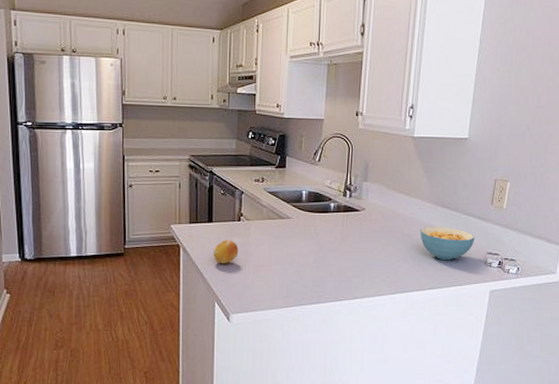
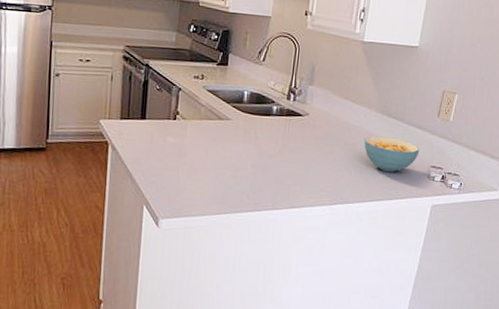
fruit: present [213,240,239,264] -> none [144,139,173,165]

